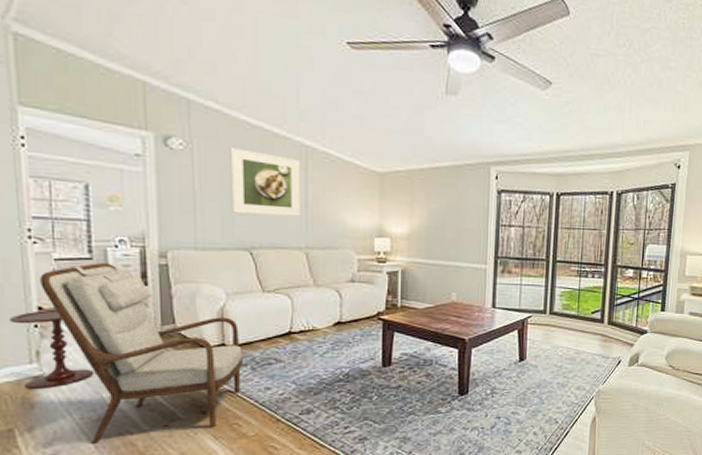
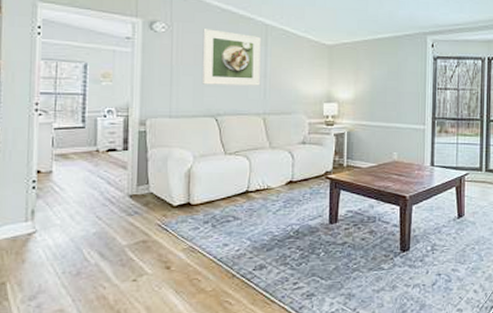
side table: present [8,309,95,389] -> none [12,172,78,245]
armchair: present [40,263,243,445] -> none [41,131,205,298]

